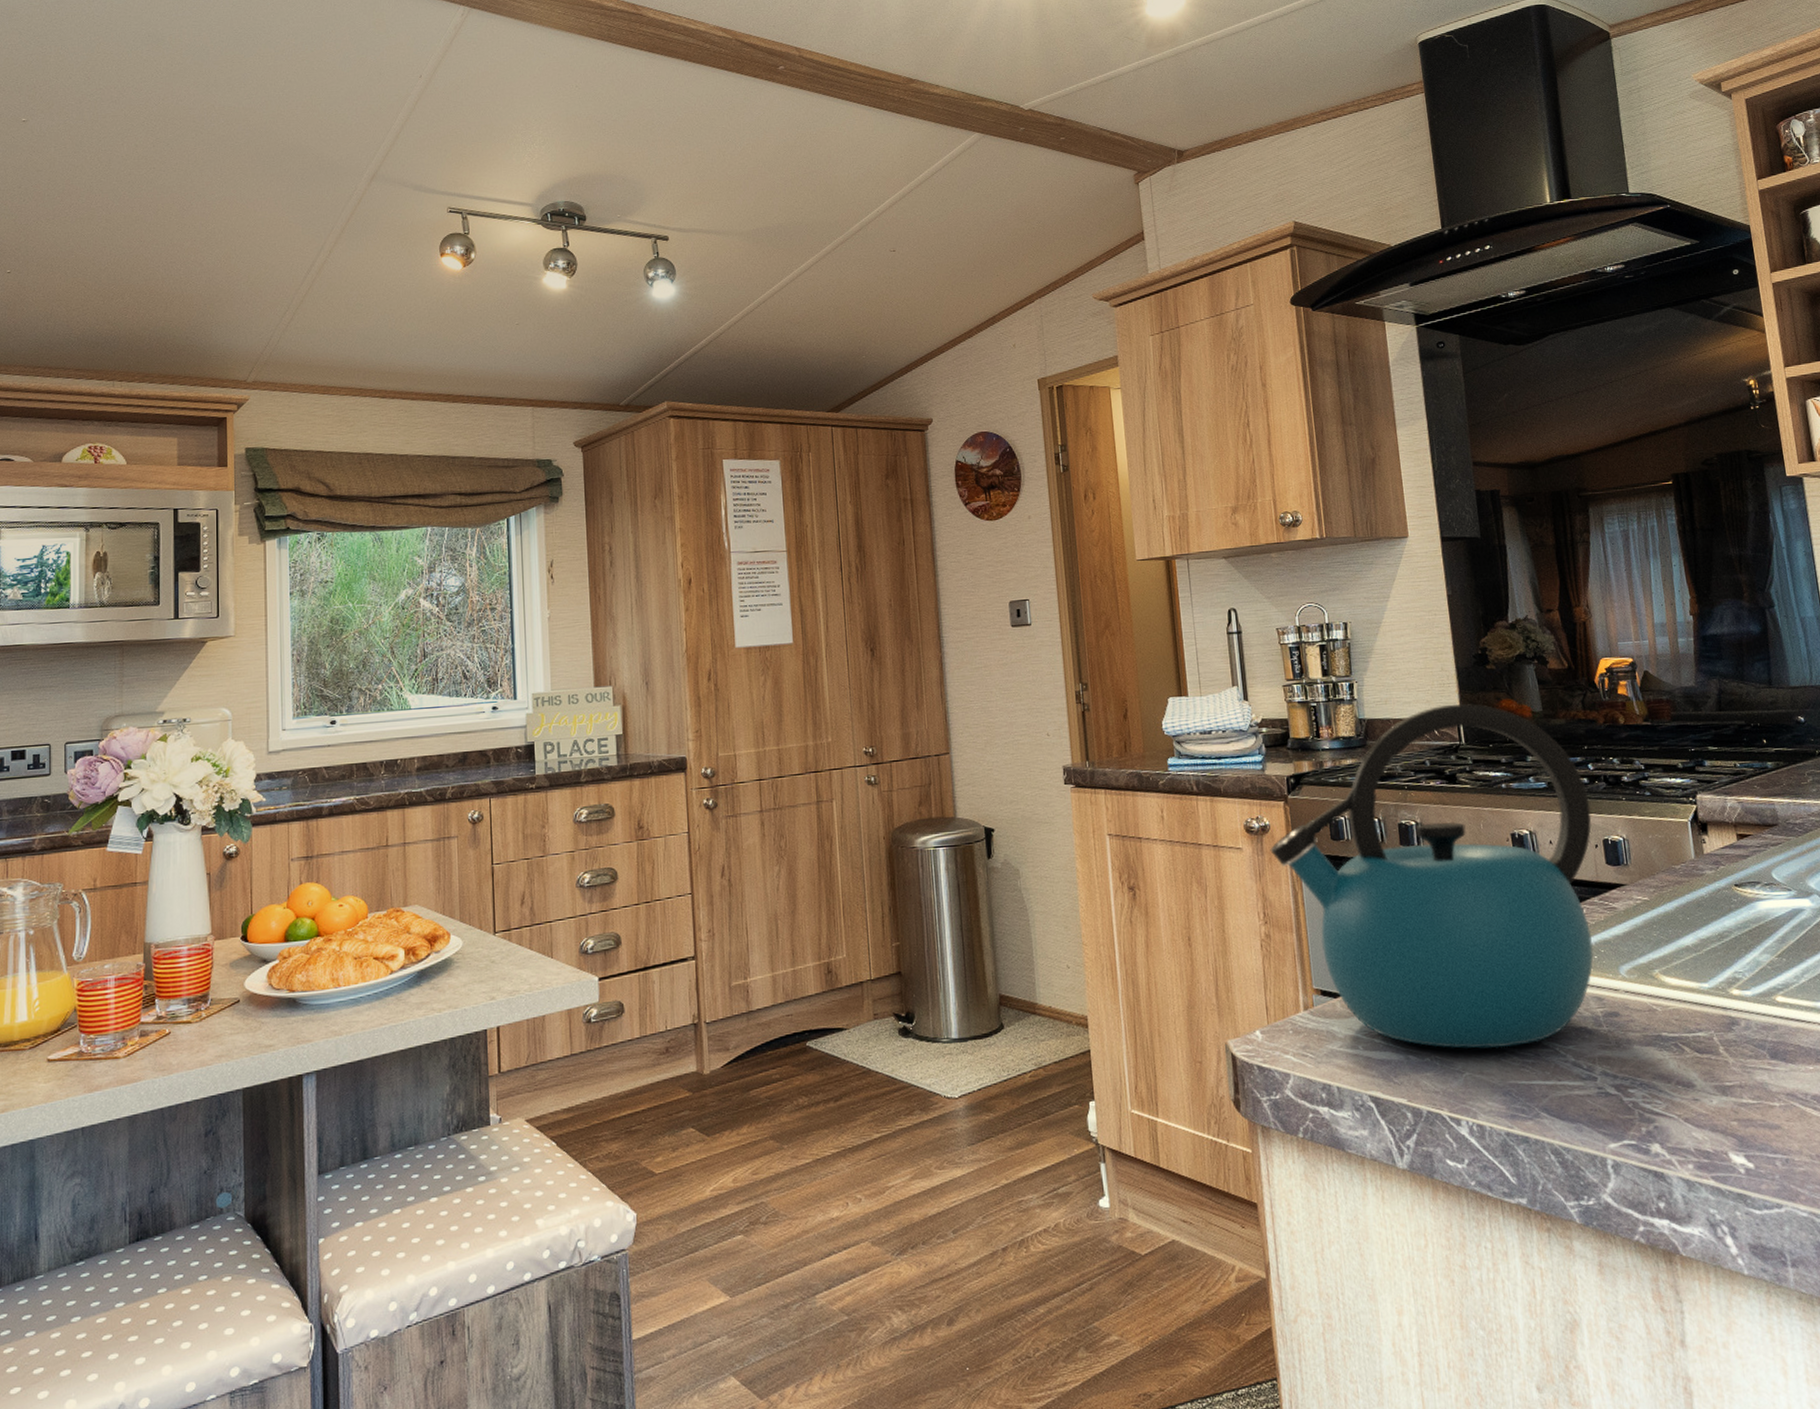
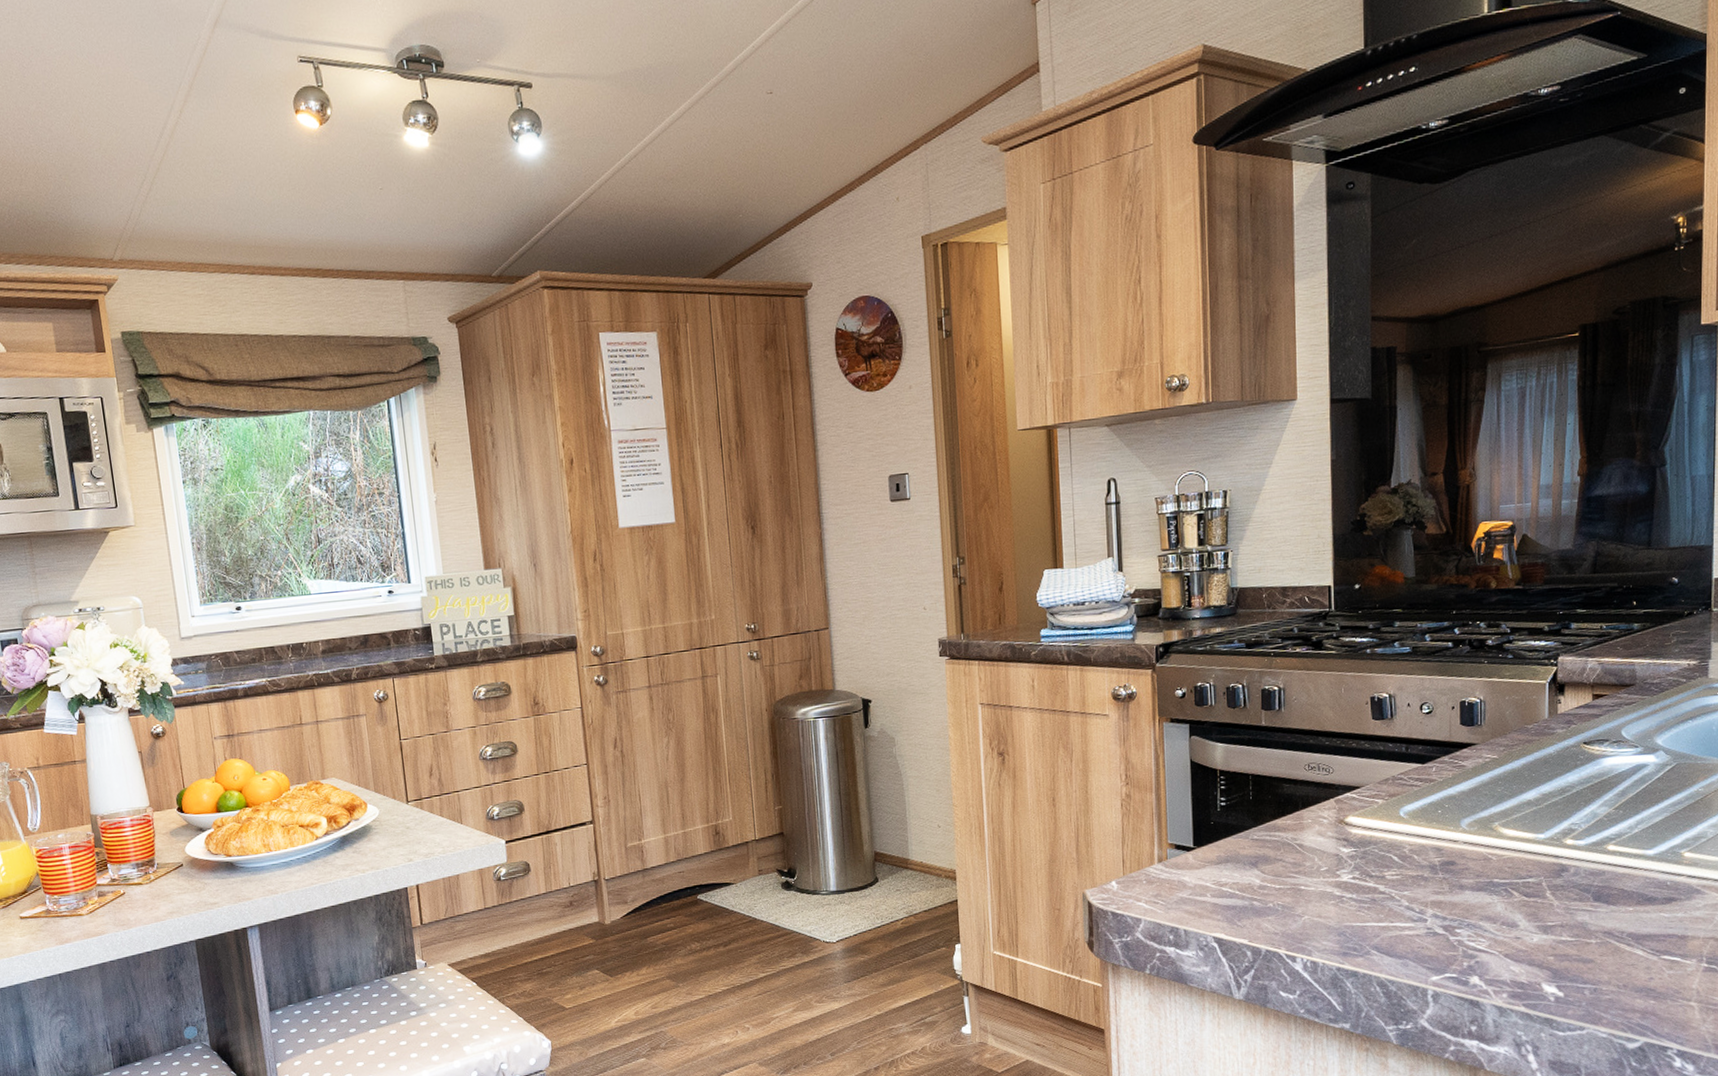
kettle: present [1270,704,1594,1049] -> none [1135,571,1452,895]

